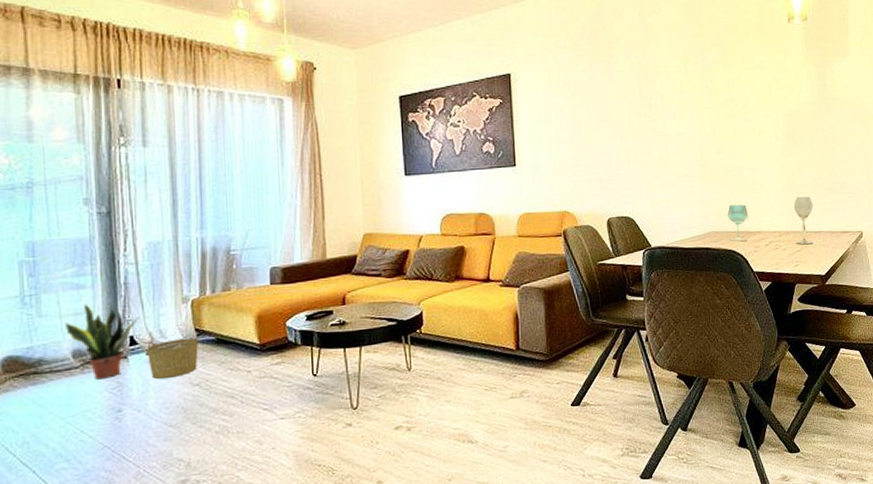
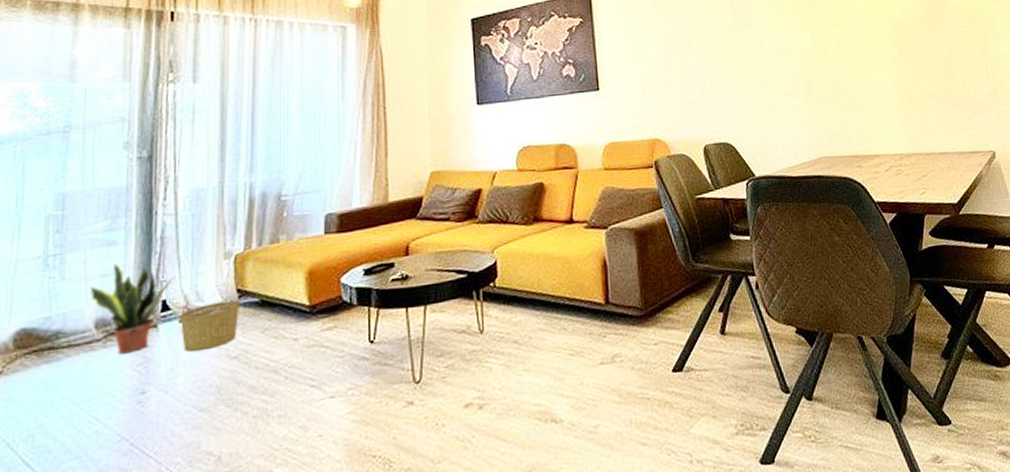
wine glass: present [727,204,749,242] -> none [838,124,864,168]
wineglass: present [793,196,814,245] -> none [912,113,940,169]

